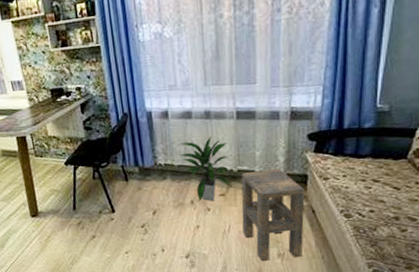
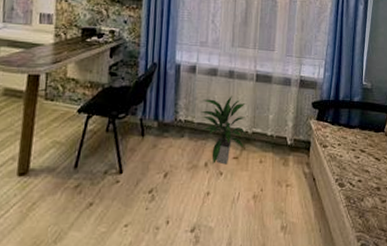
side table: present [241,169,305,261] -> none [251,134,307,235]

